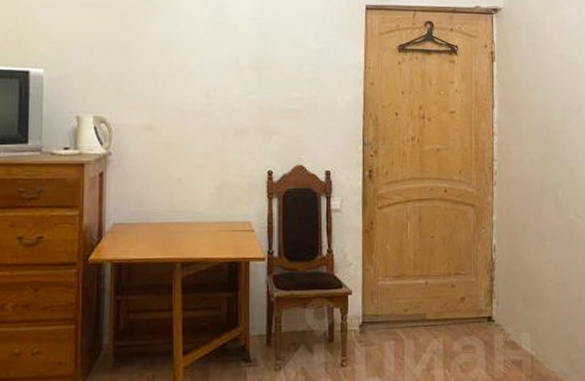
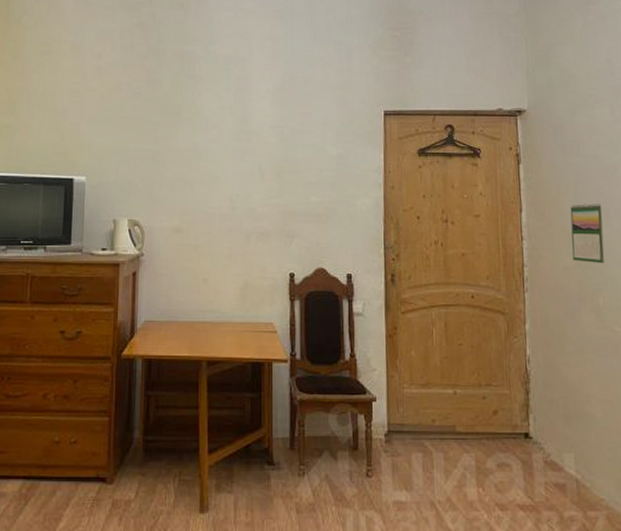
calendar: none [537,100,566,158] -> present [570,203,605,264]

